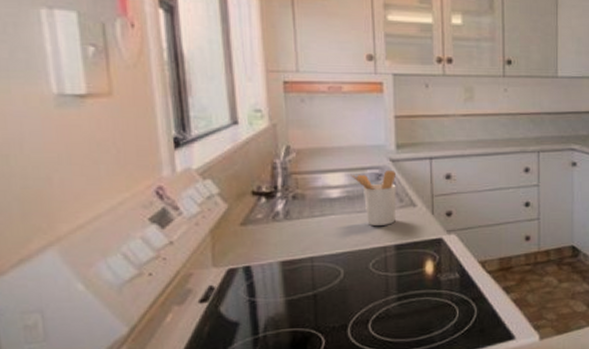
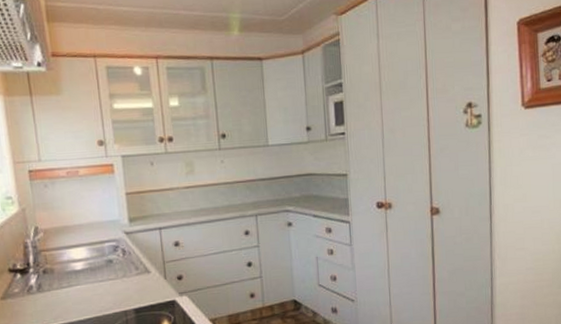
utensil holder: present [350,169,396,226] -> none [91,241,133,293]

